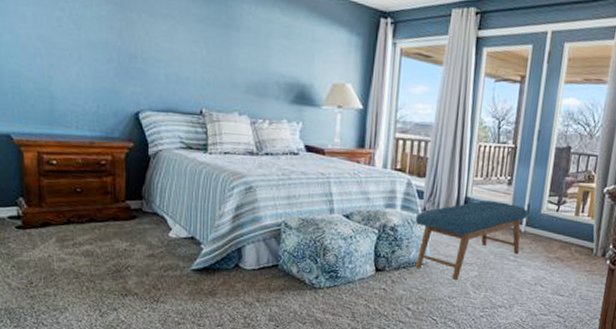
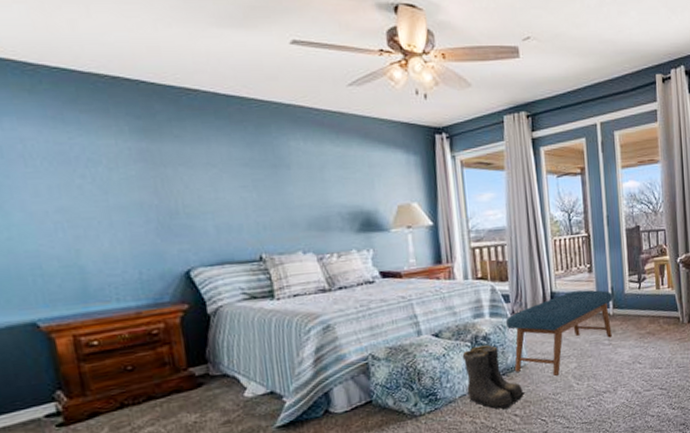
boots: none [366,235,422,301] -> present [462,345,526,410]

